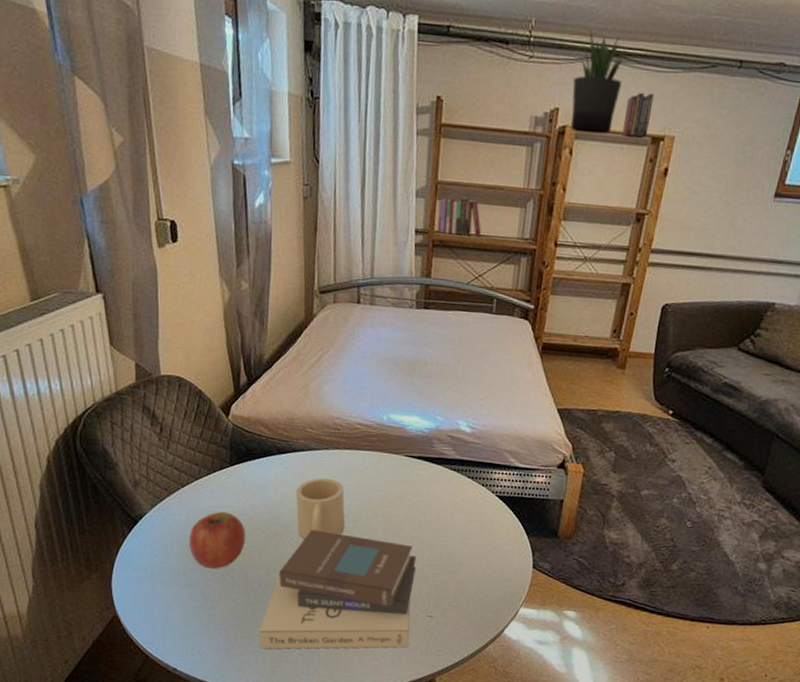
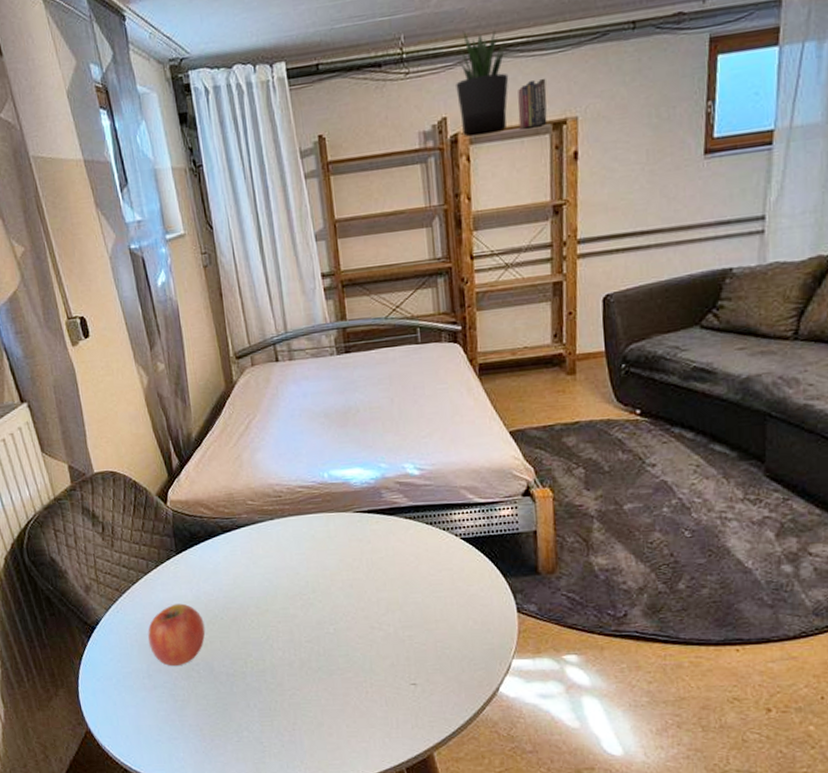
books: present [258,529,417,649] -> none [234,607,397,746]
mug: present [296,478,345,540] -> none [247,550,305,620]
books: present [438,196,481,237] -> none [340,229,390,273]

